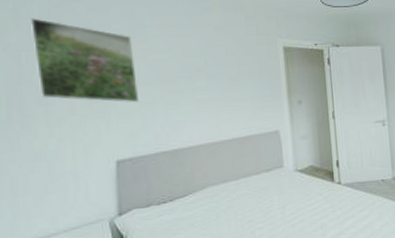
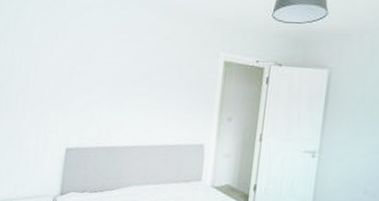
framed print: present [31,18,138,103] -> none [22,19,94,100]

